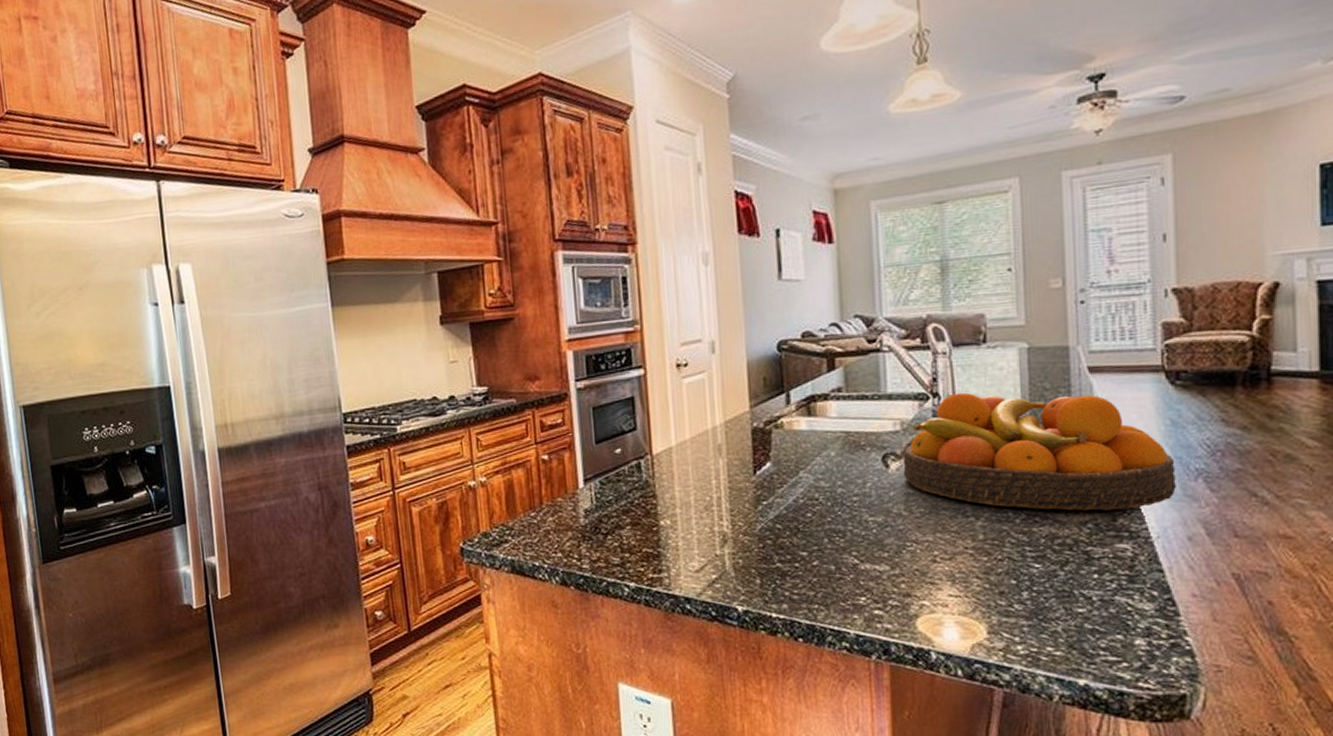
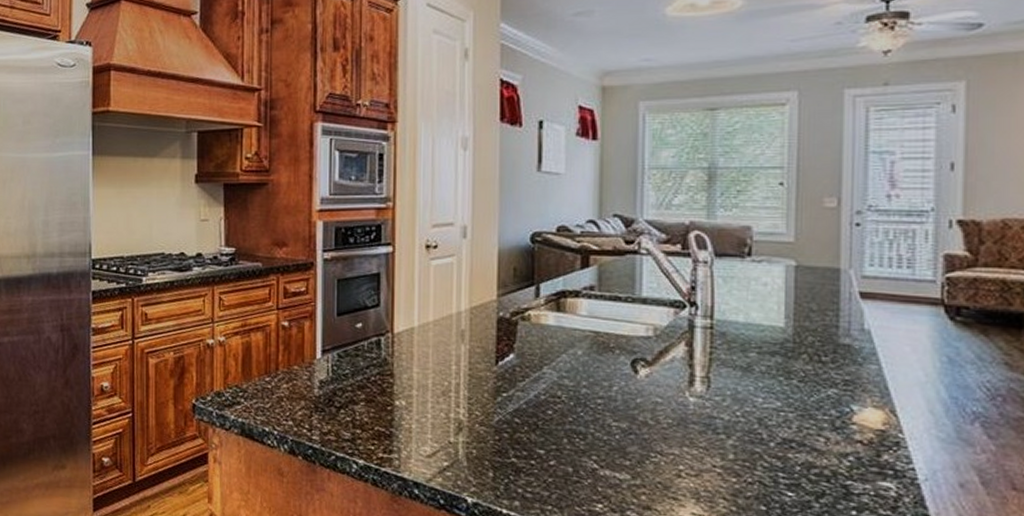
fruit bowl: present [903,392,1176,511] -> none [652,304,950,446]

